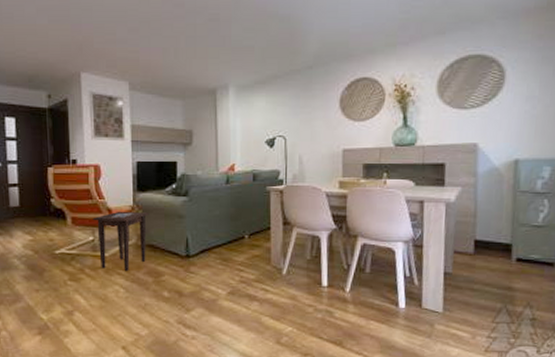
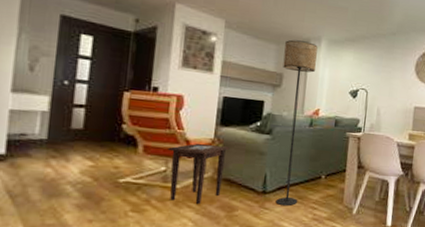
floor lamp: none [191,92,227,270] -> present [275,39,318,207]

